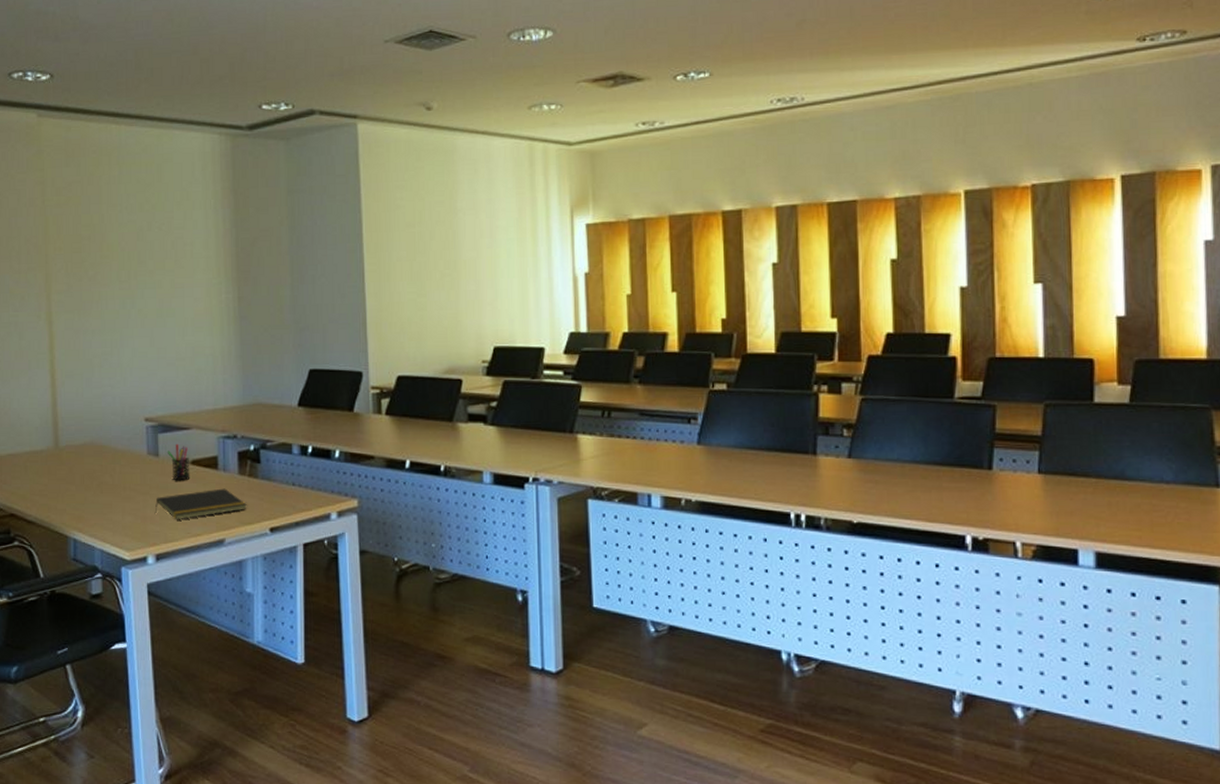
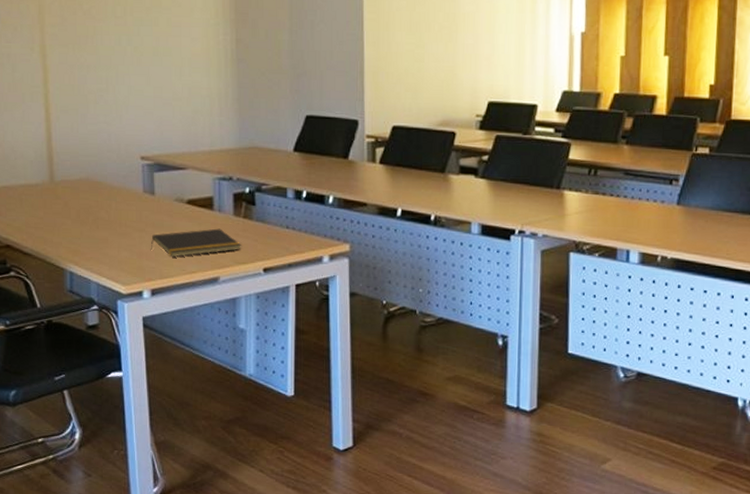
pen holder: present [167,443,190,481] -> none [162,183,186,220]

